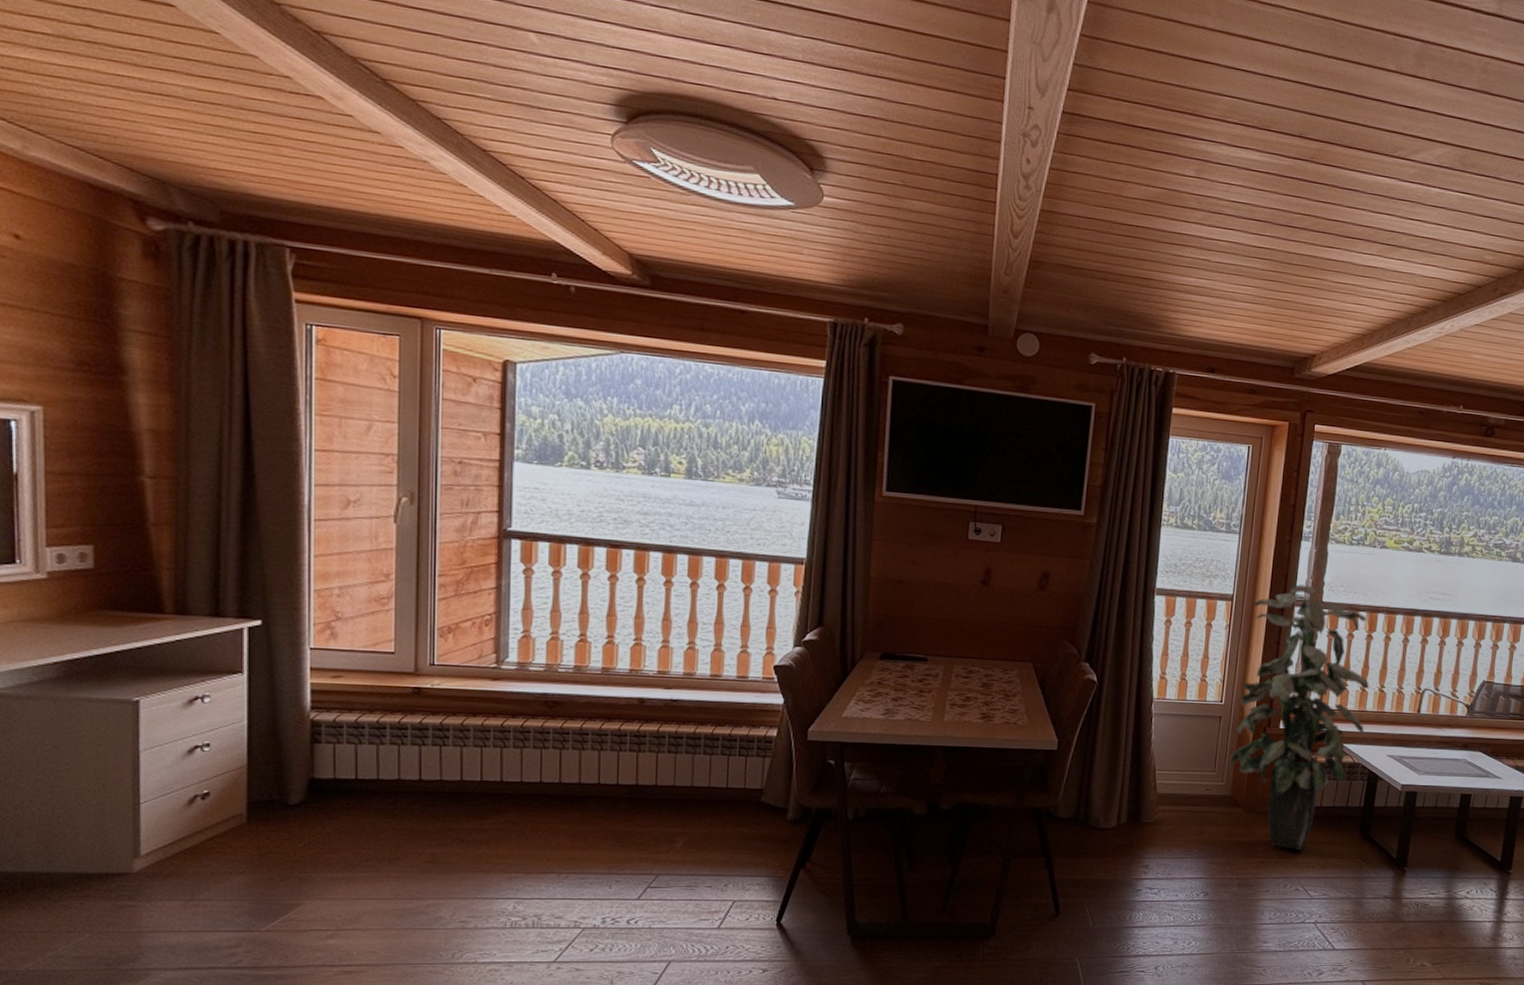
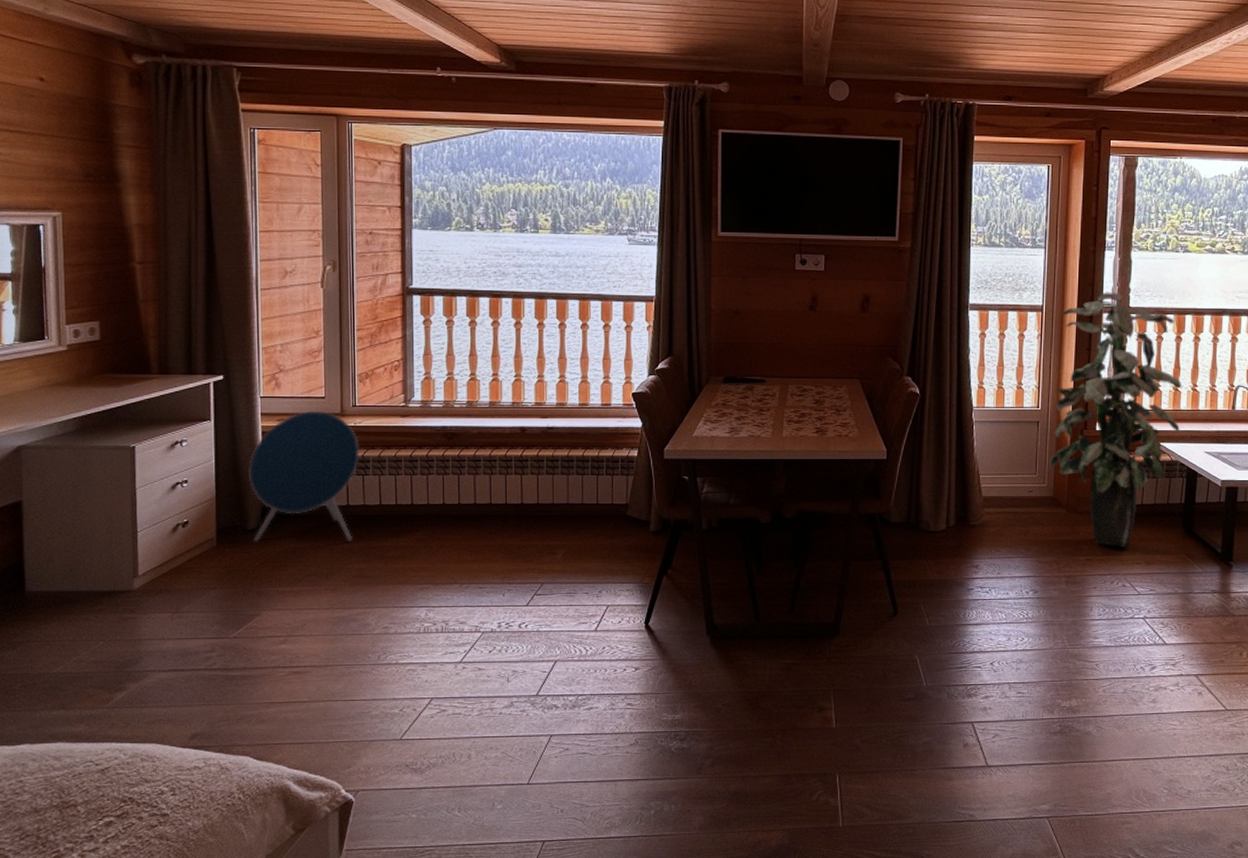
speaker: none [292,667,437,822] -> present [249,410,360,542]

